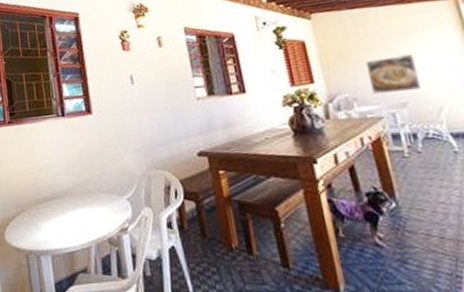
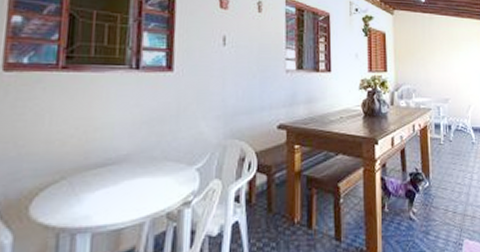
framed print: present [365,53,422,94] -> none [426,58,460,89]

